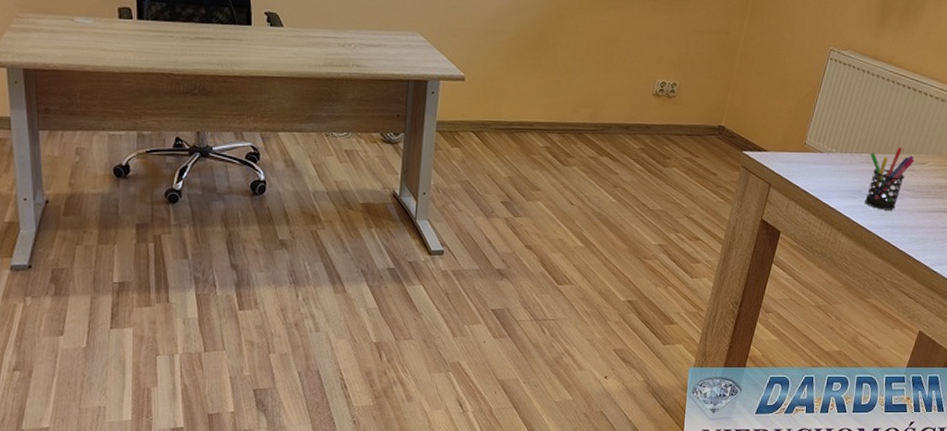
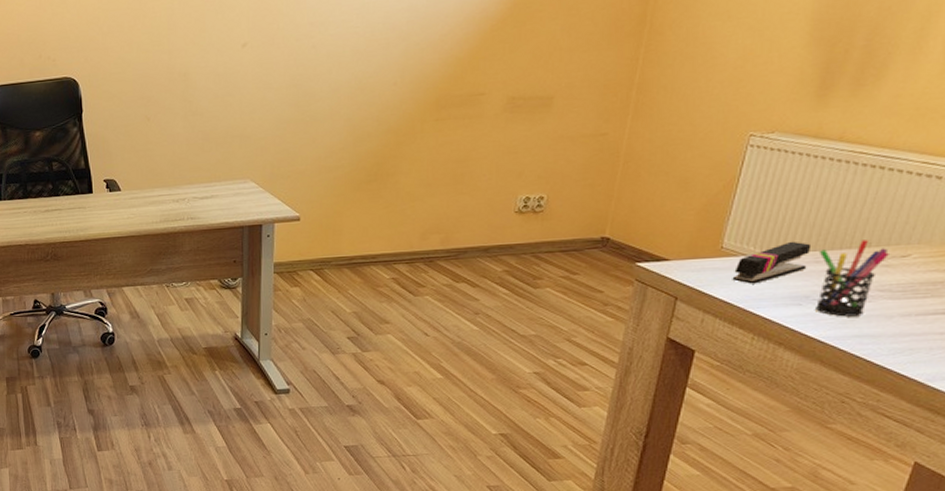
stapler: none [810,143,866,178] -> present [732,241,812,284]

